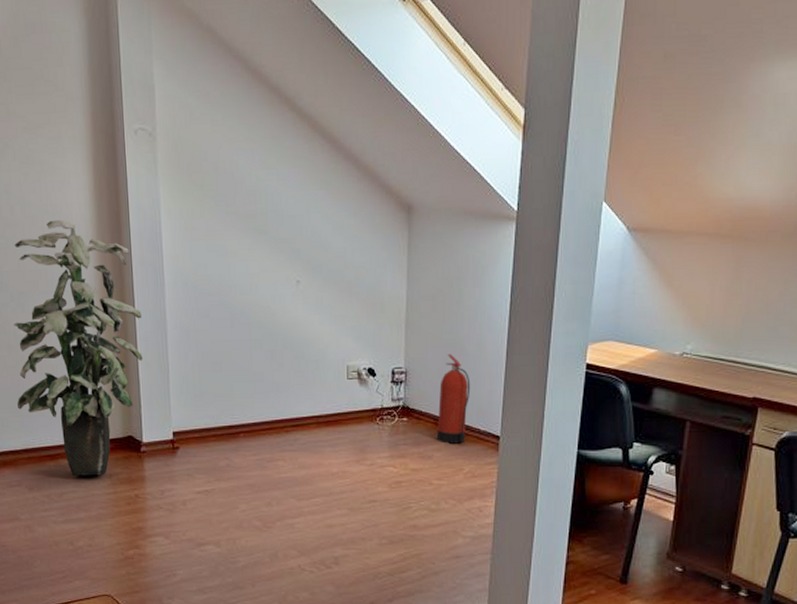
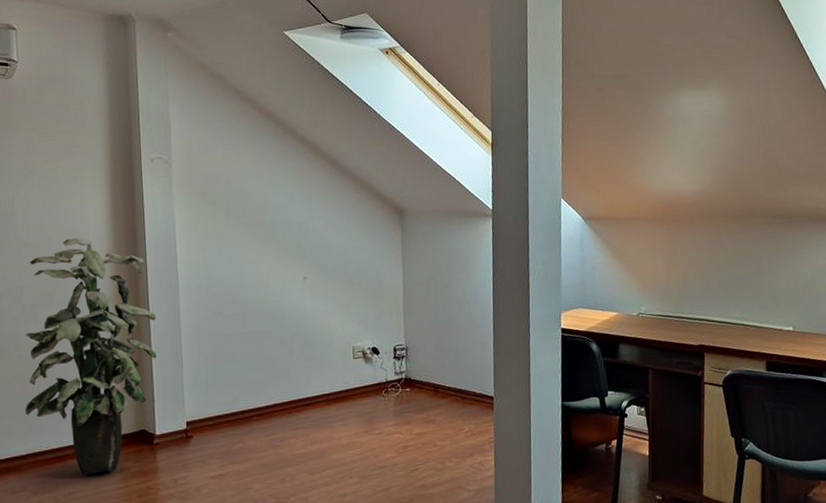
fire extinguisher: present [436,354,471,444] -> none [437,329,465,408]

